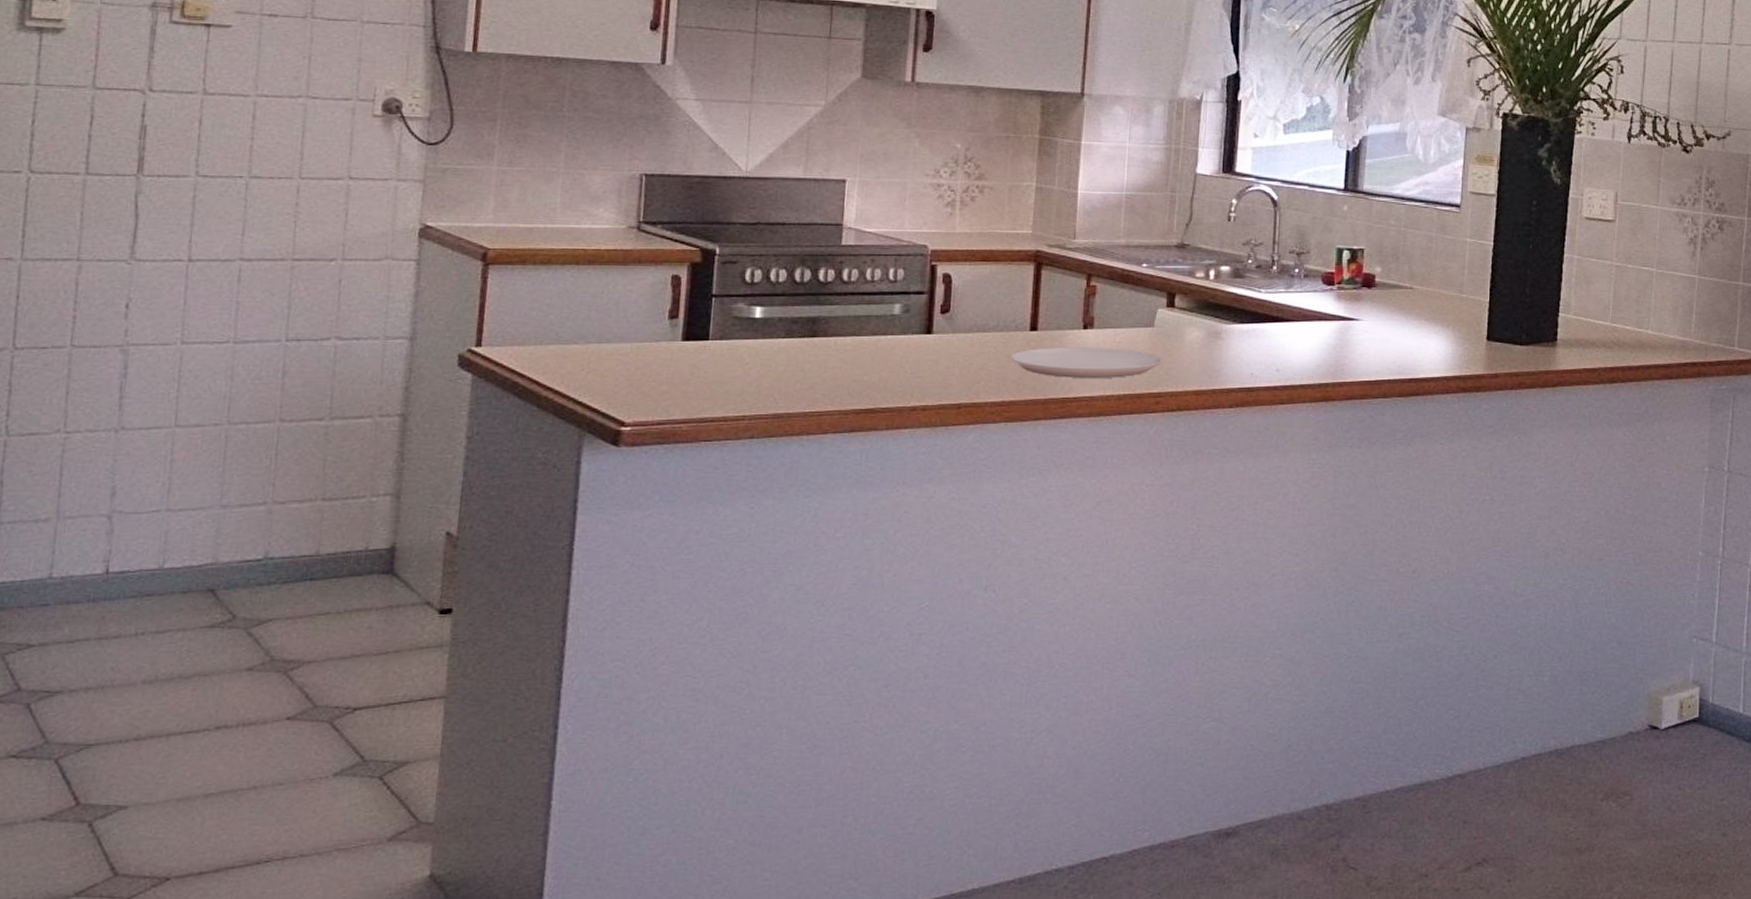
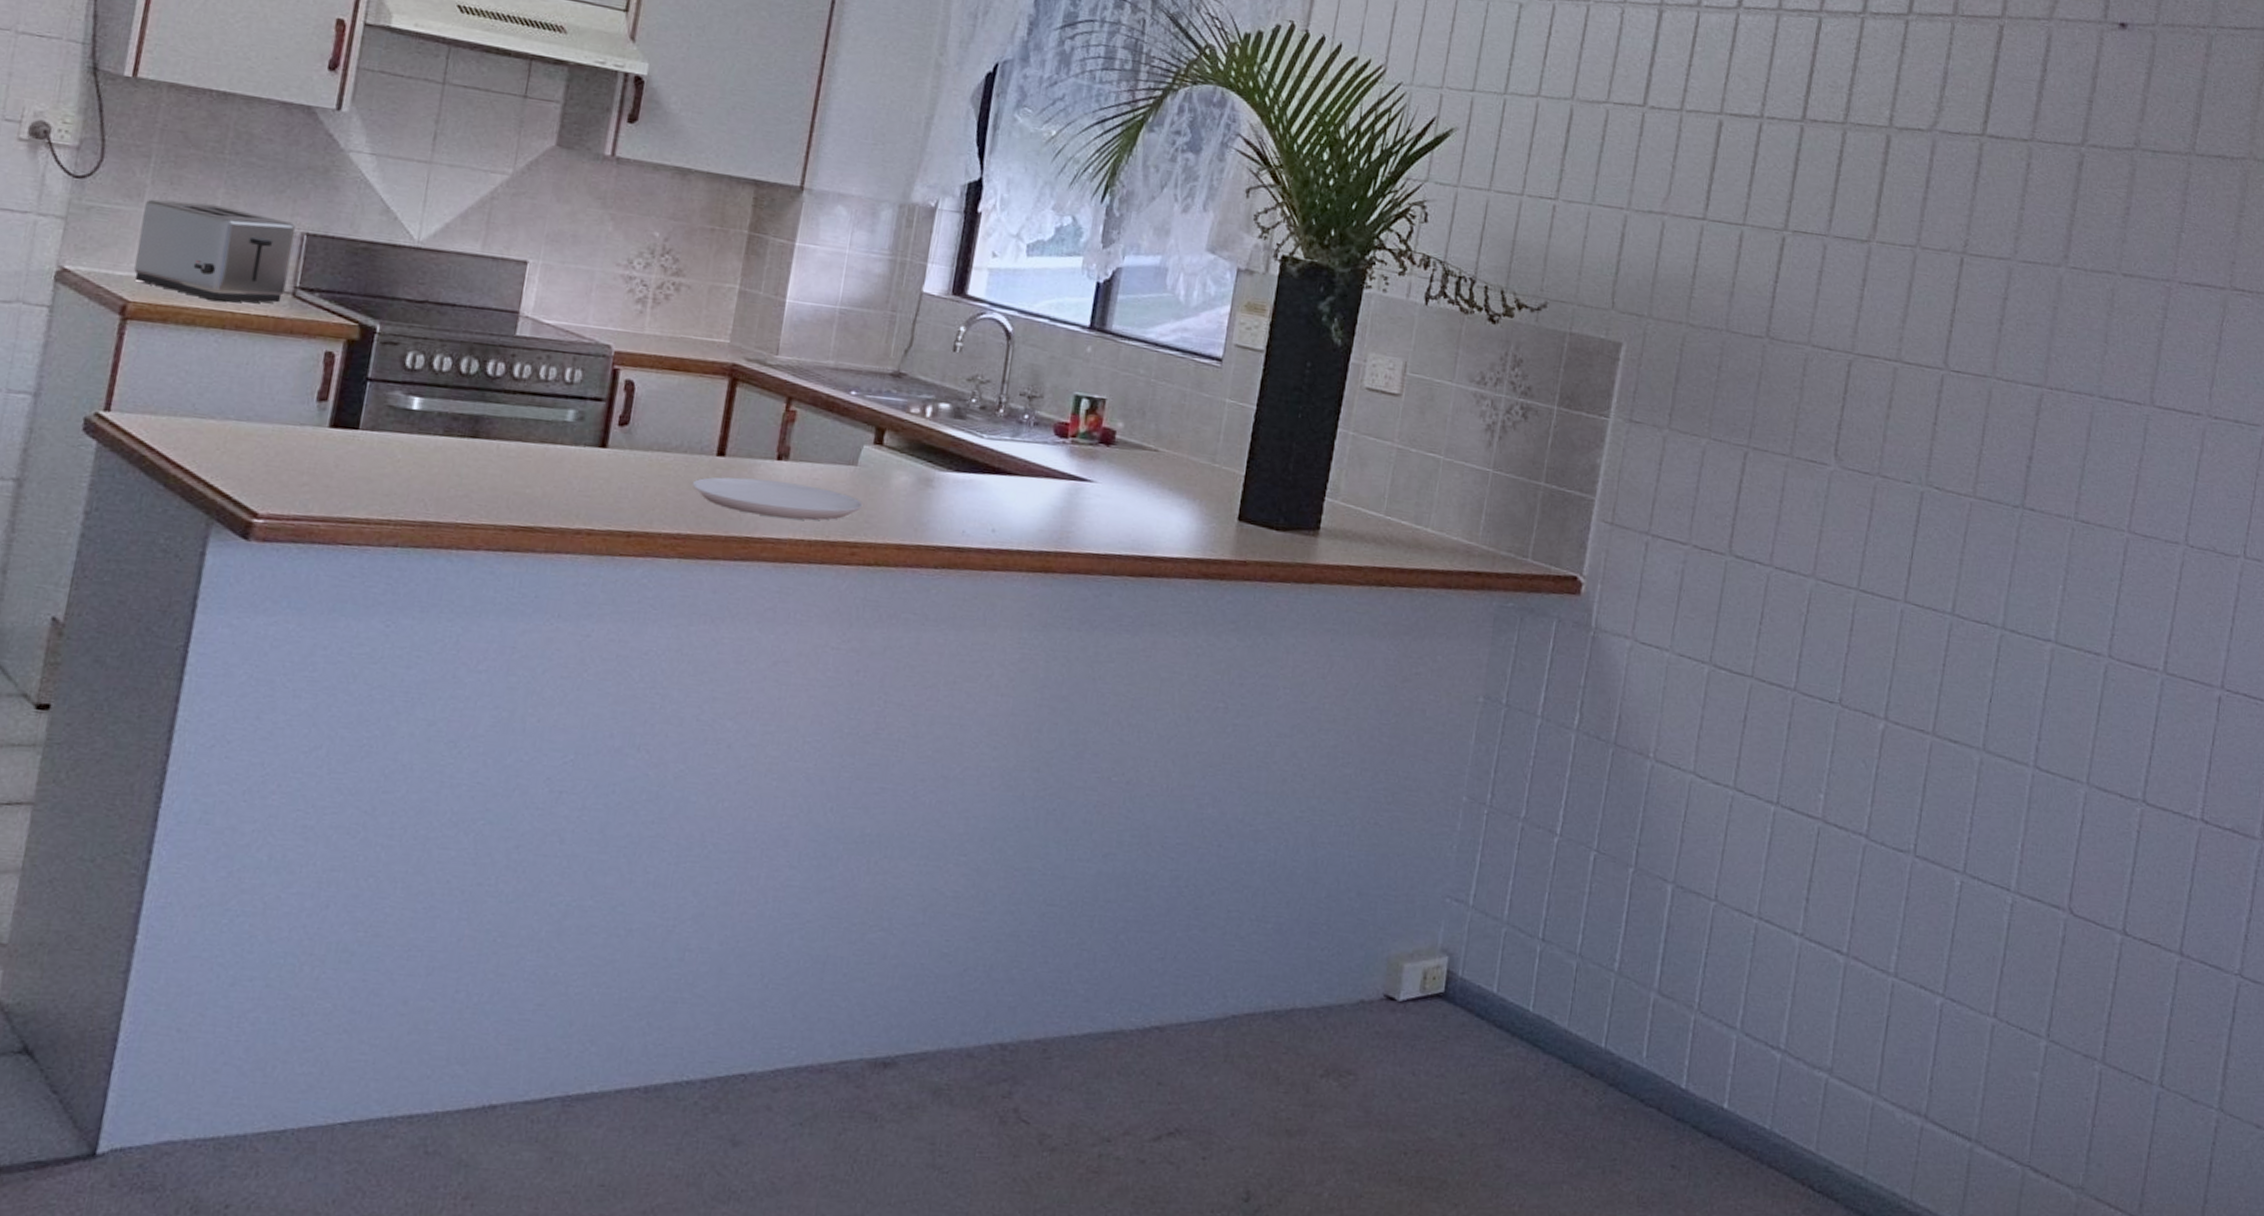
toaster: none [491,156,635,242] -> present [134,199,296,303]

